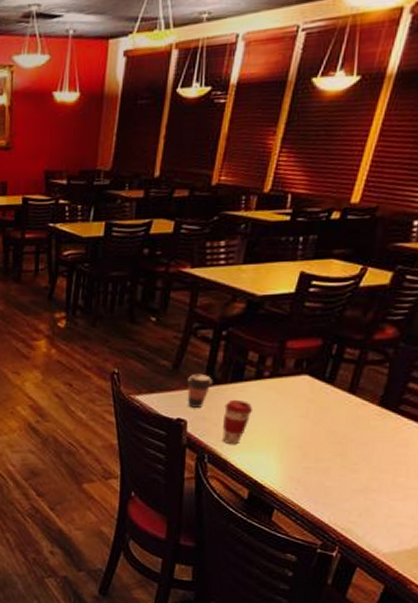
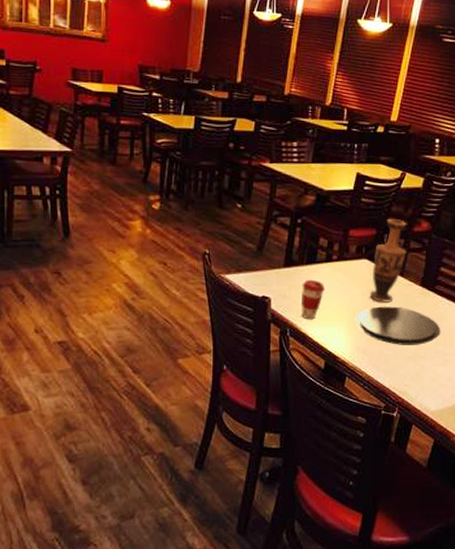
coffee cup: present [187,373,214,408] -> none [270,255,292,286]
plate: none [289,430,404,476] -> present [355,306,441,345]
vase: none [308,324,365,426] -> present [369,218,407,303]

